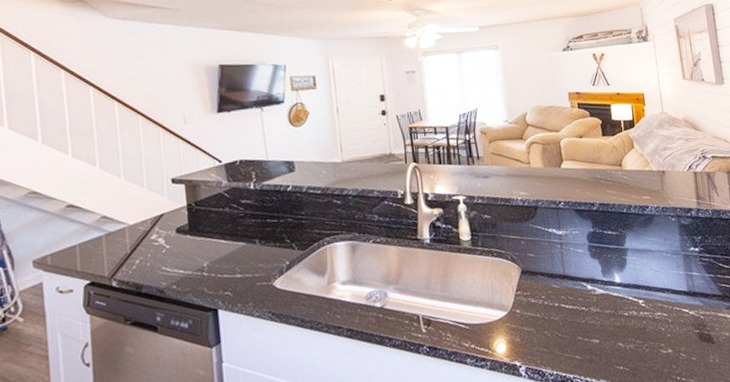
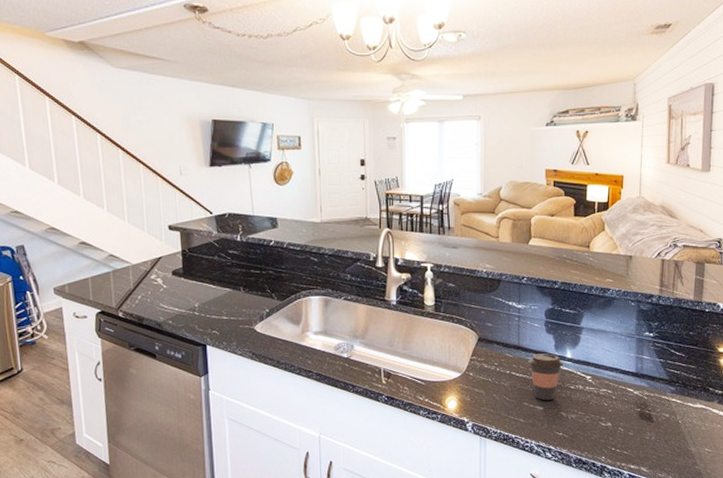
coffee cup: none [576,280,613,332] -> present [528,353,563,400]

